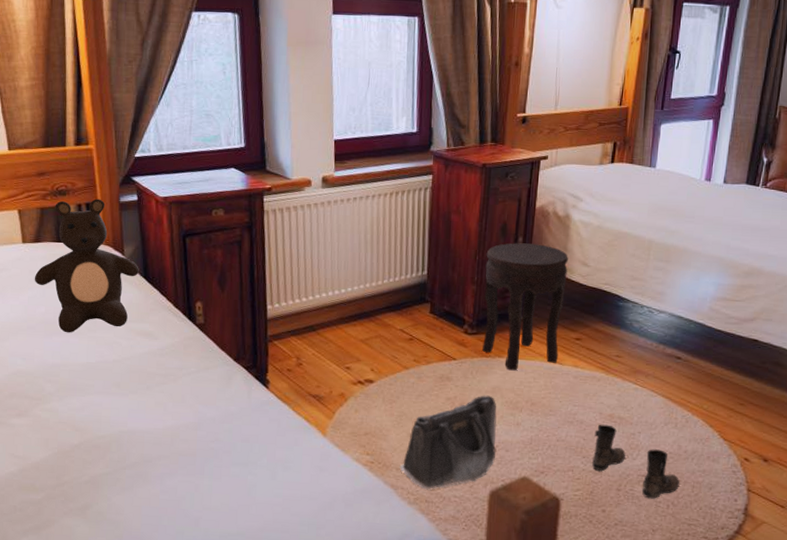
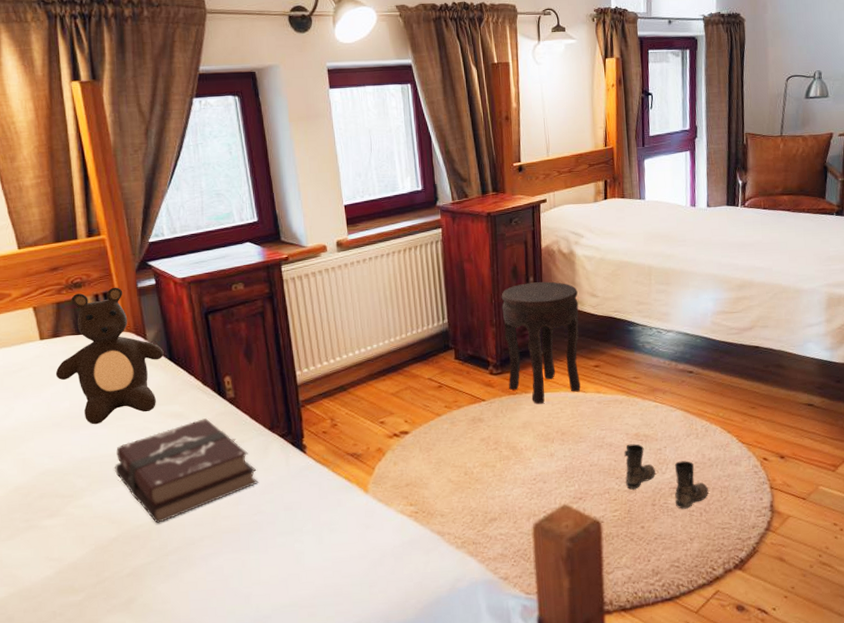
hardback book: none [81,340,219,438] -> present [114,418,259,524]
saddlebag: present [399,395,497,490] -> none [443,431,534,532]

